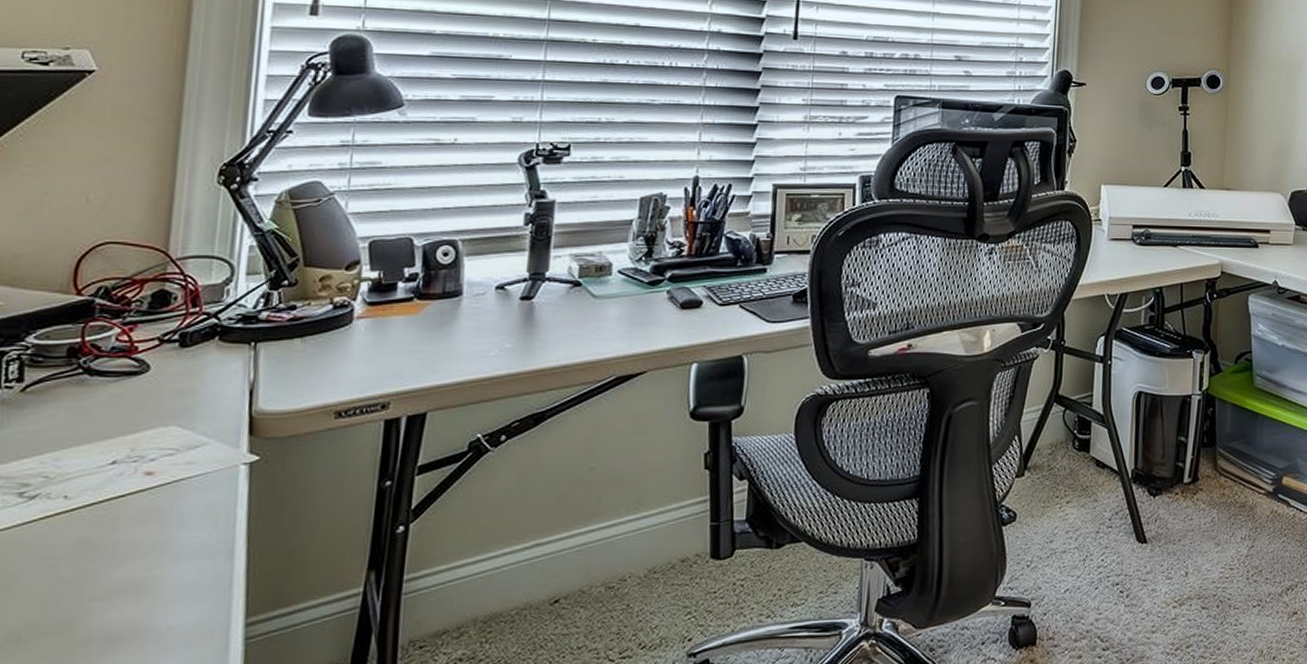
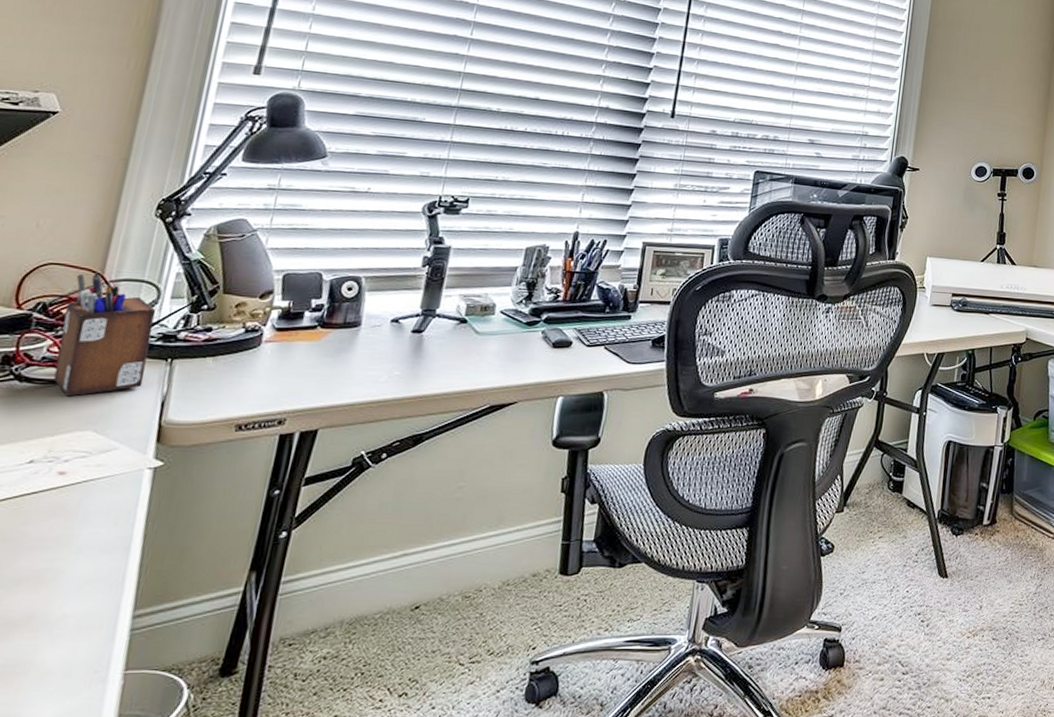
desk organizer: none [126,250,231,390] -> present [53,273,155,397]

